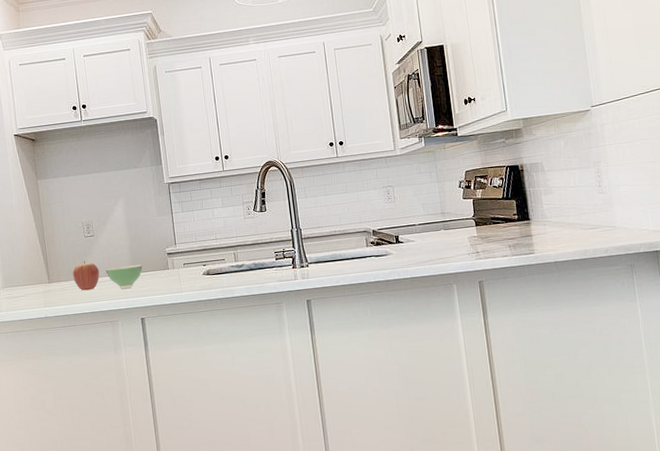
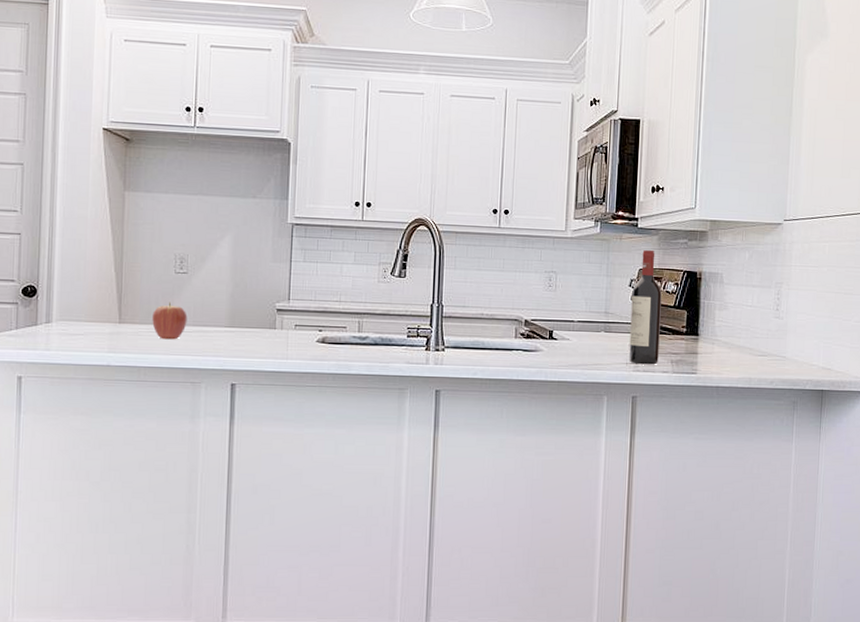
bowl: present [105,264,143,289] -> none [195,316,245,344]
wine bottle: none [462,154,497,254] -> present [629,250,662,365]

